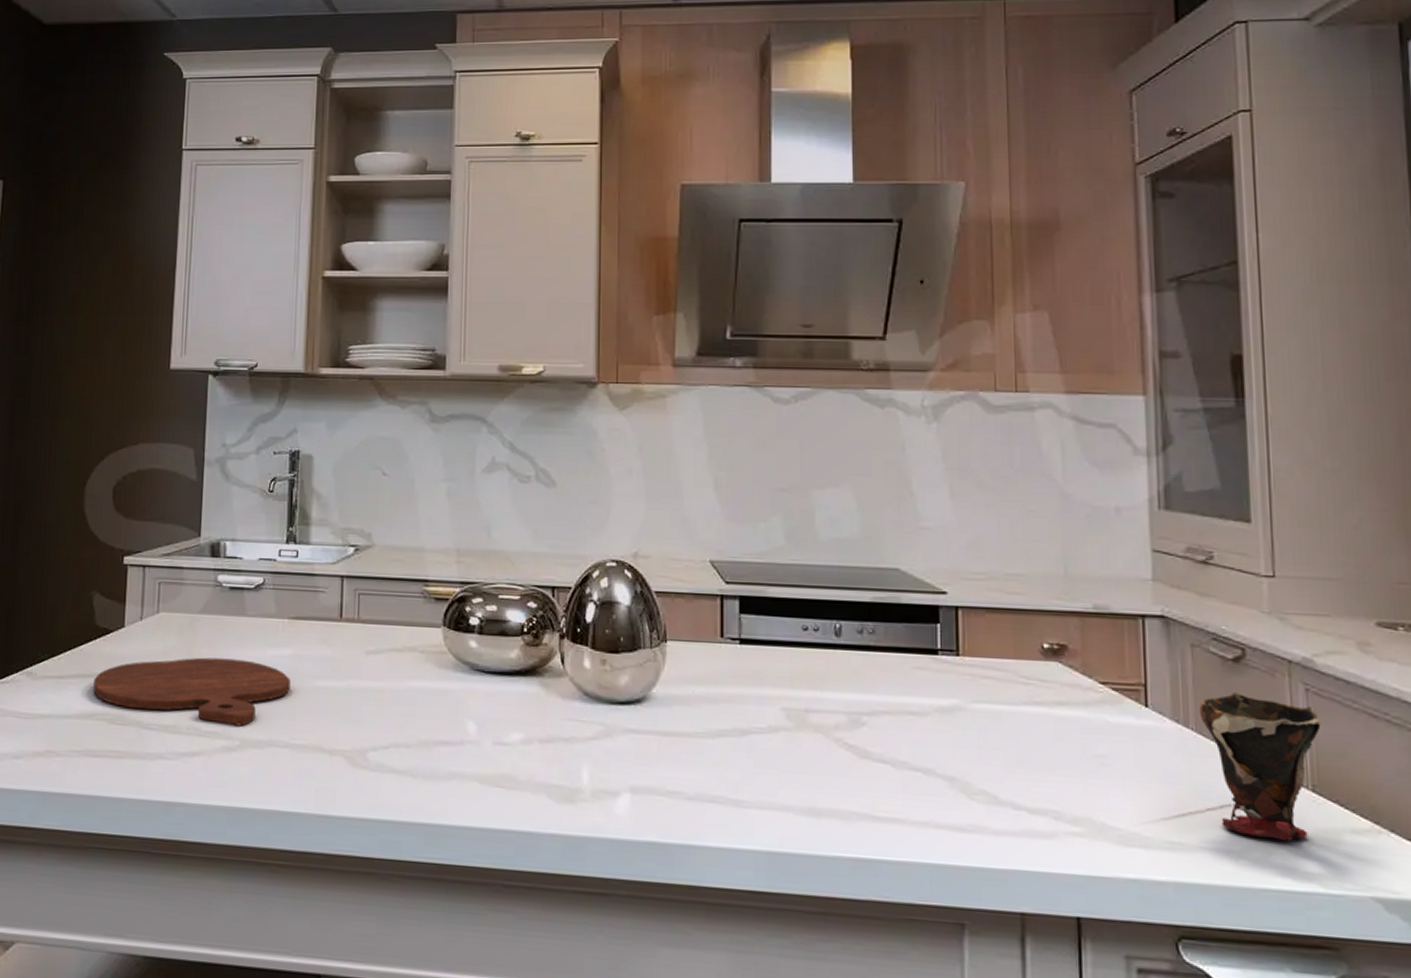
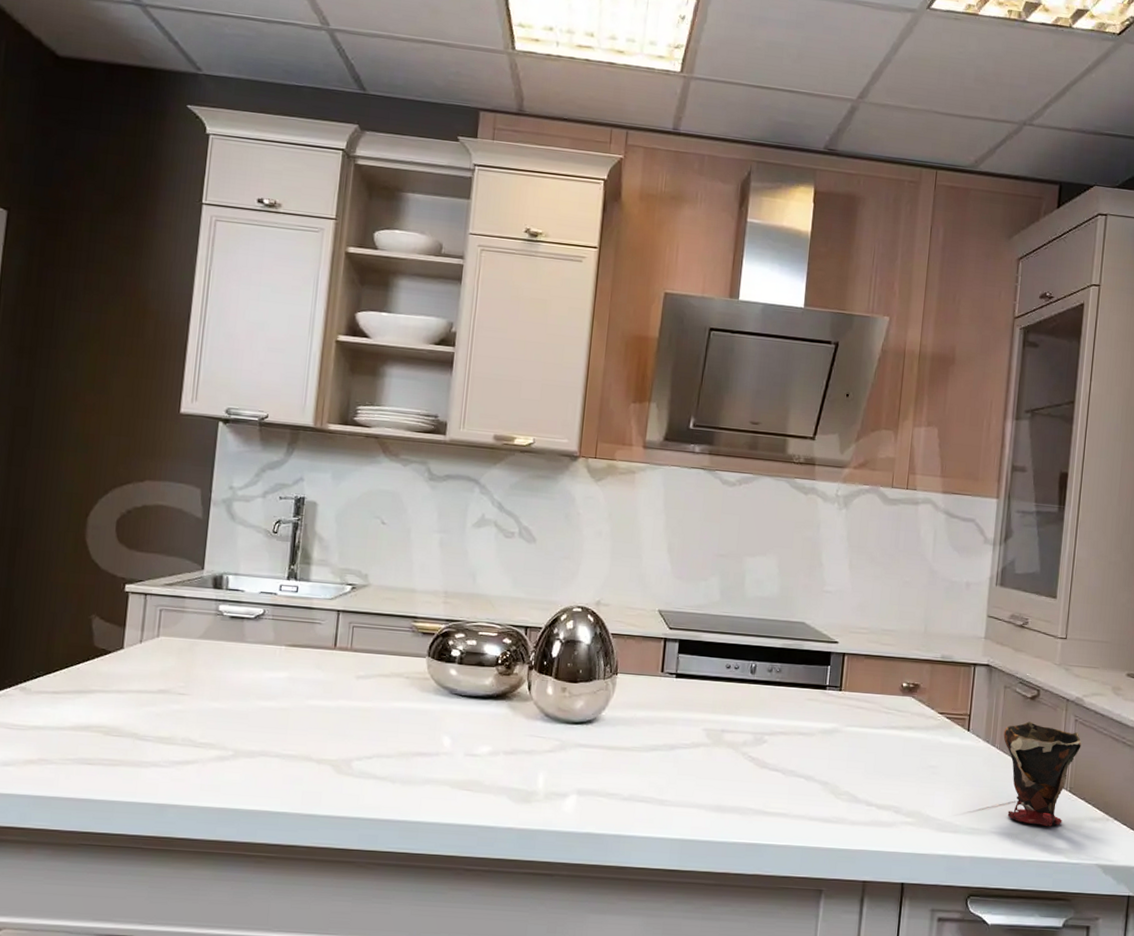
cutting board: present [93,657,291,727] -> none [89,677,285,739]

